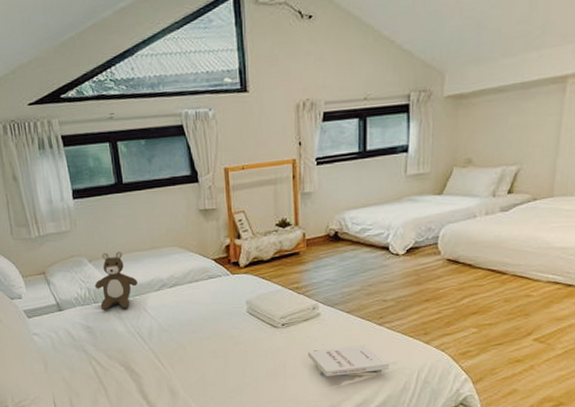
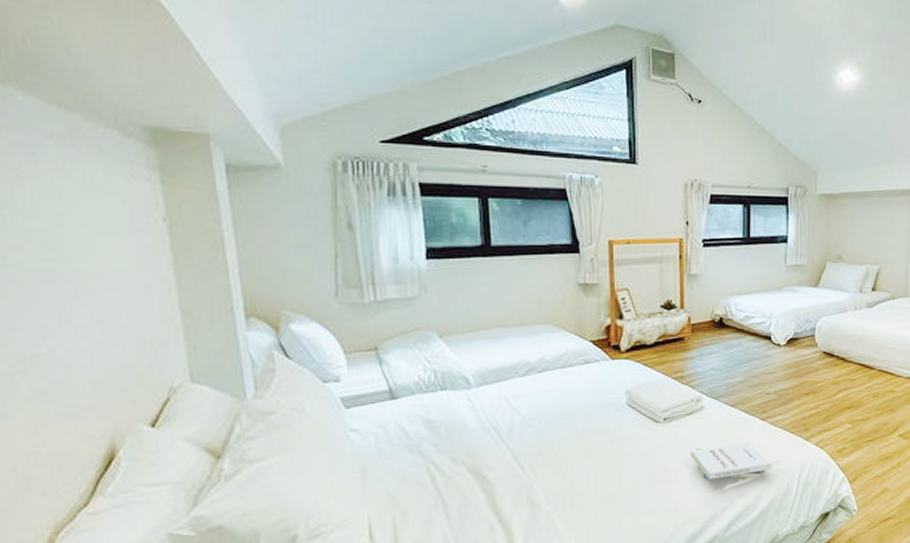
teddy bear: present [94,252,138,310] -> none [443,326,499,399]

